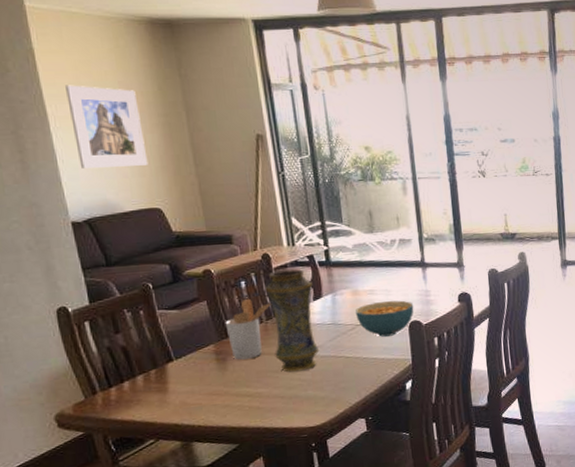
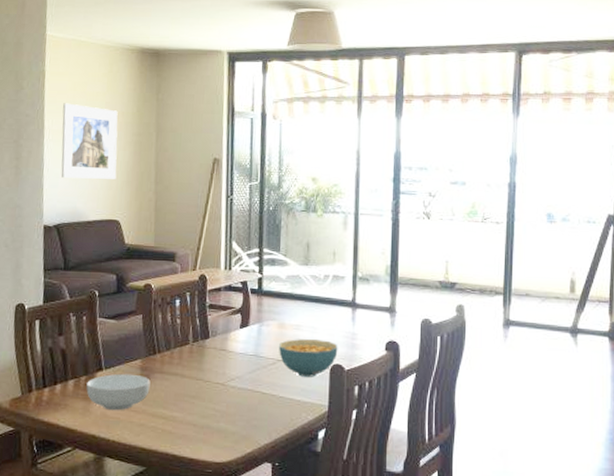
cereal bowl: none [158,359,229,398] -> present [86,373,150,411]
utensil holder: present [225,298,272,360] -> none [155,317,201,380]
vase: present [265,269,320,372] -> none [195,293,242,401]

